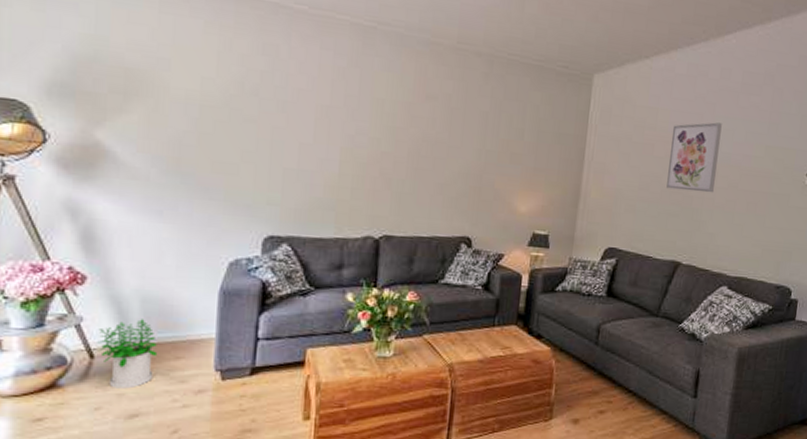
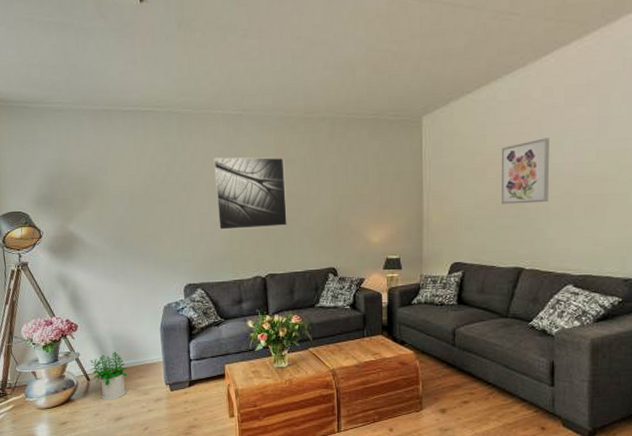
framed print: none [325,75,424,177] -> present [213,157,287,230]

